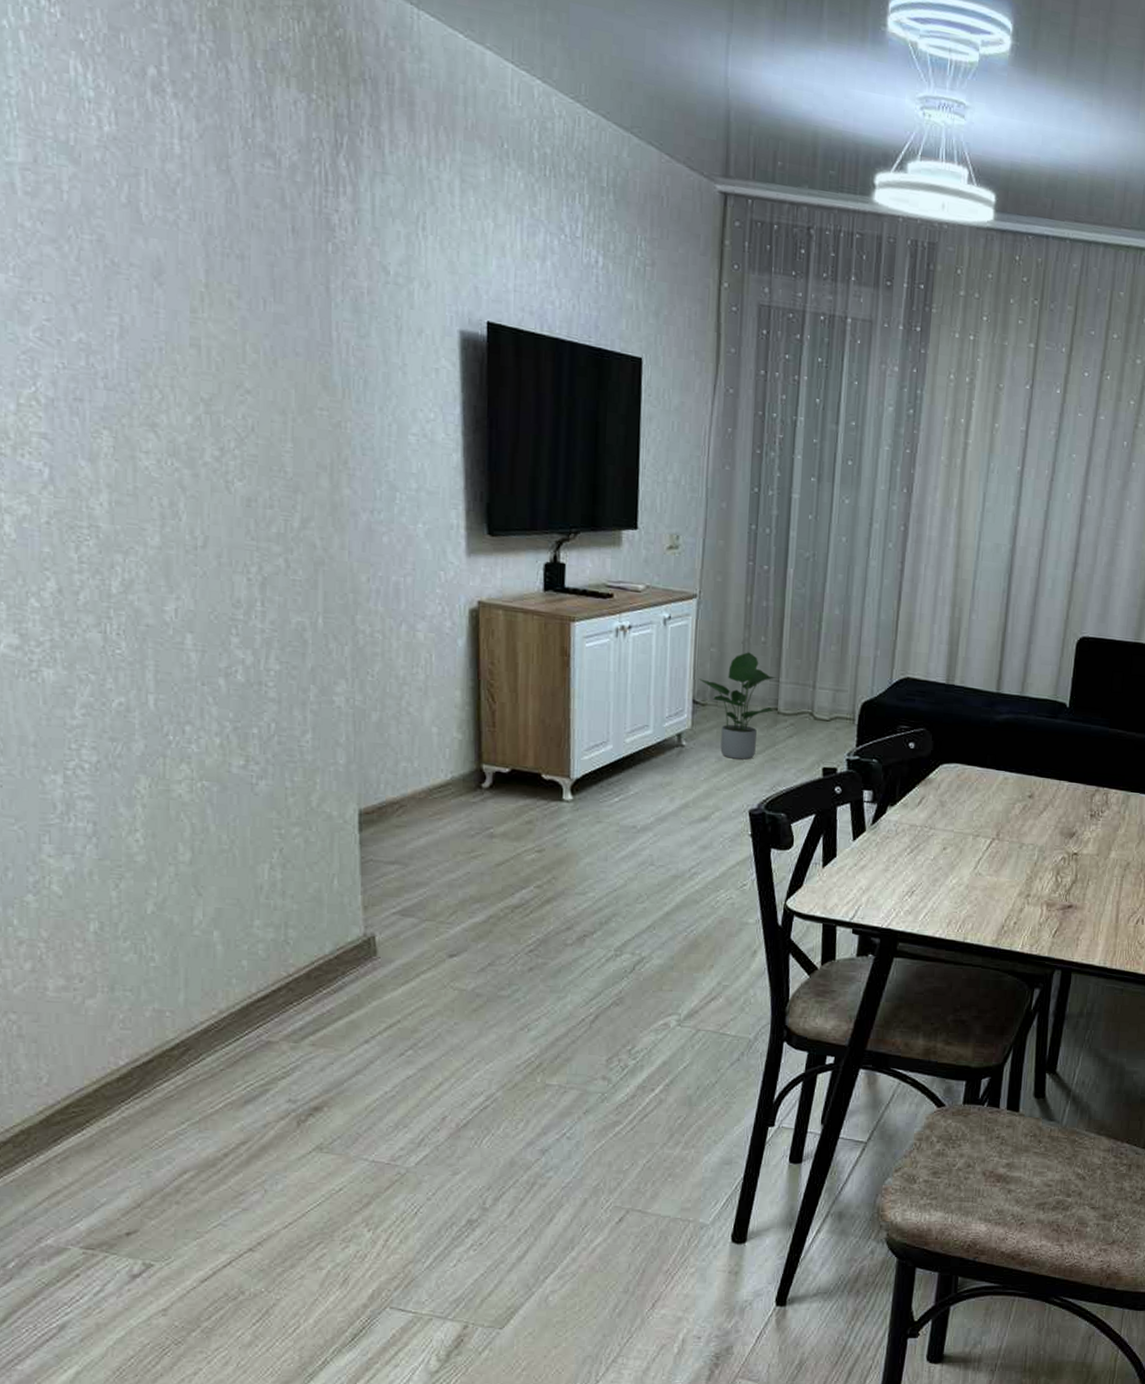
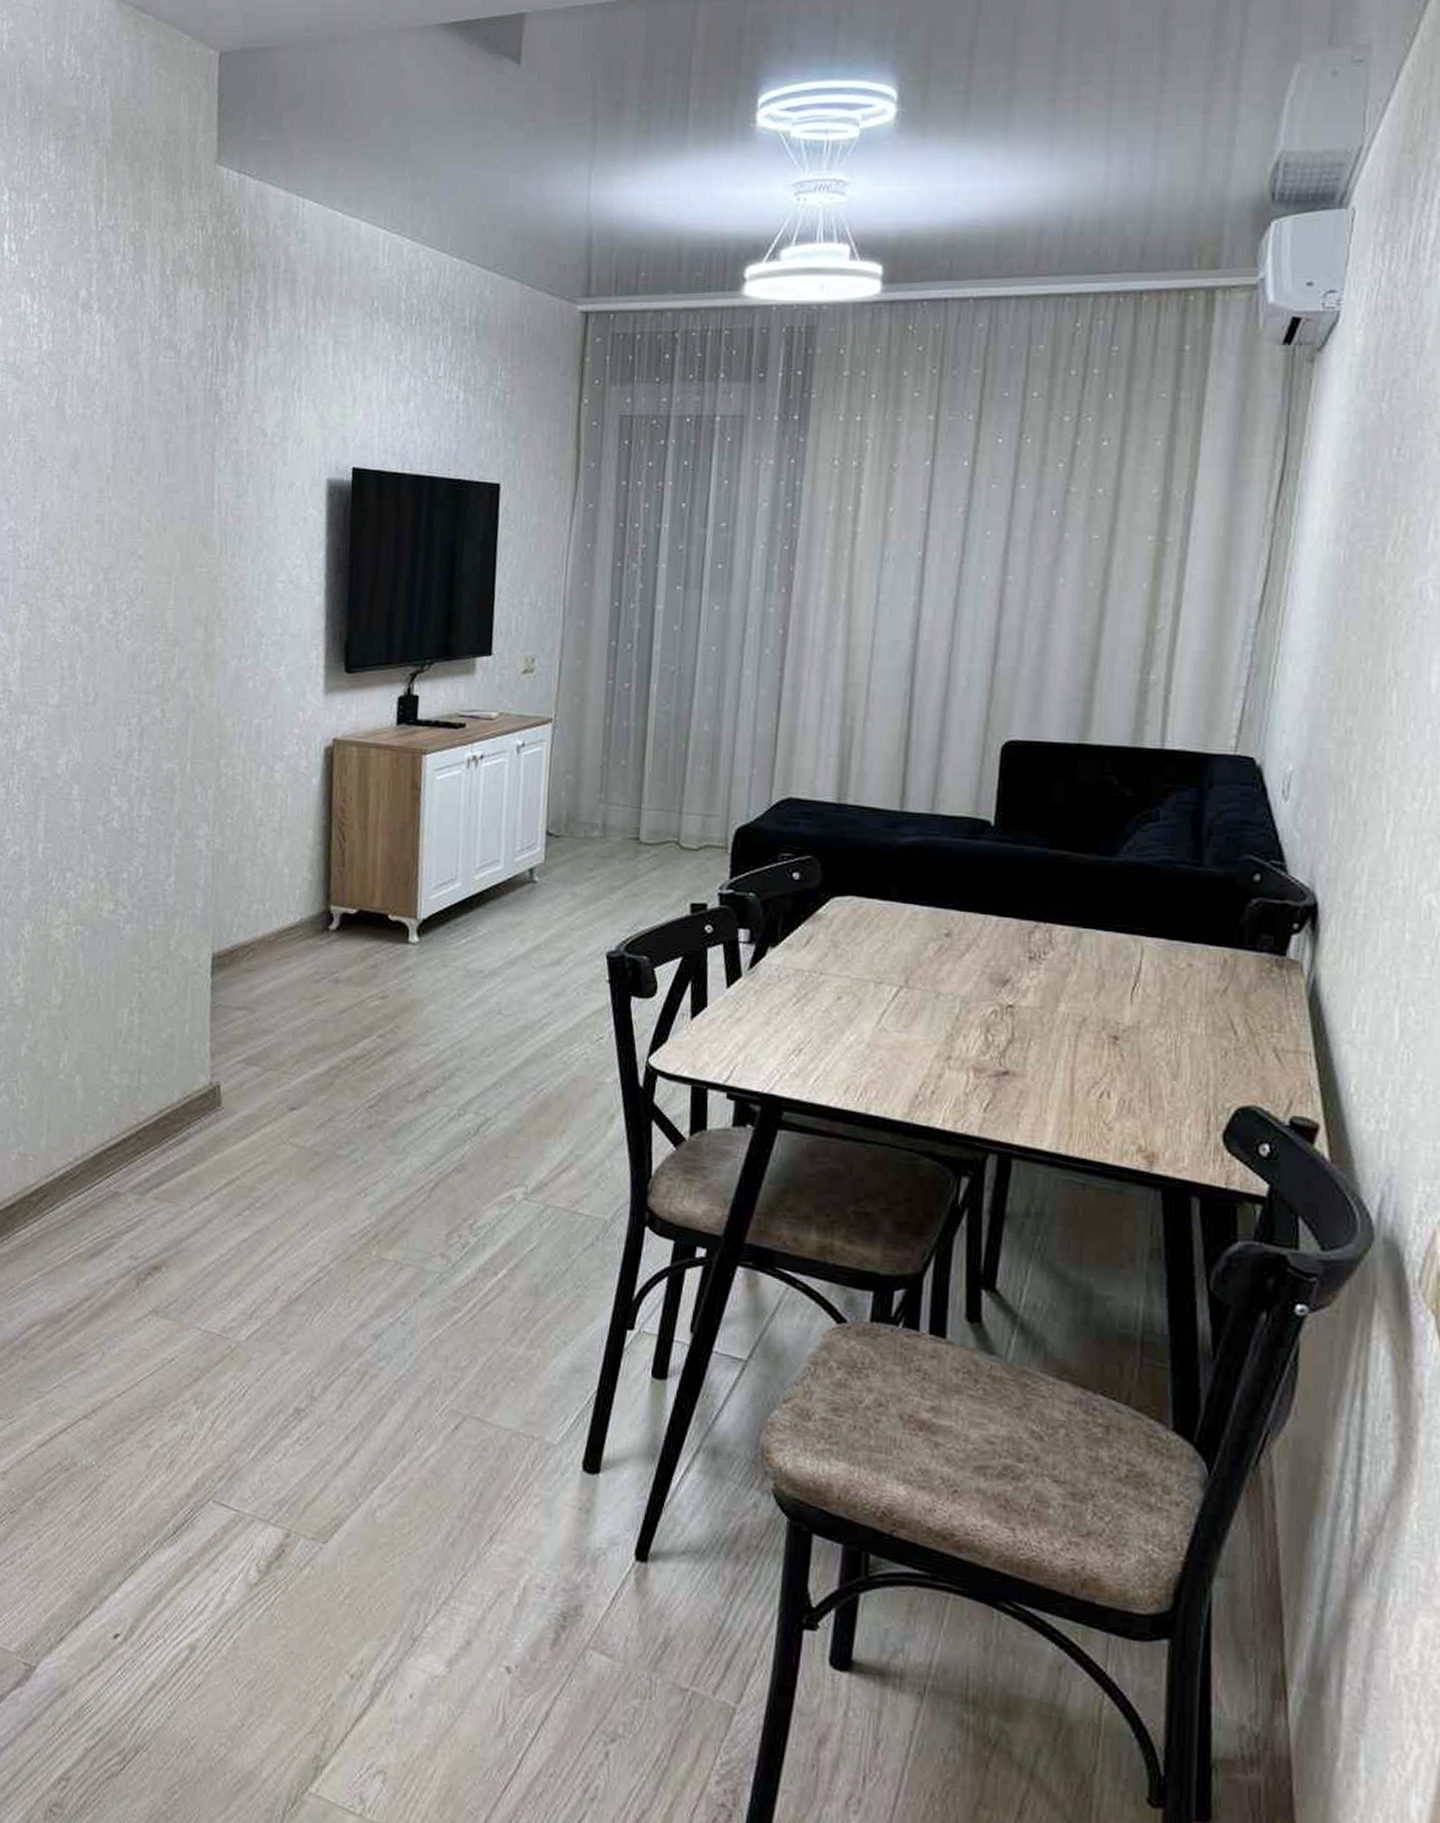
potted plant: present [699,652,776,760] -> none [553,777,637,896]

